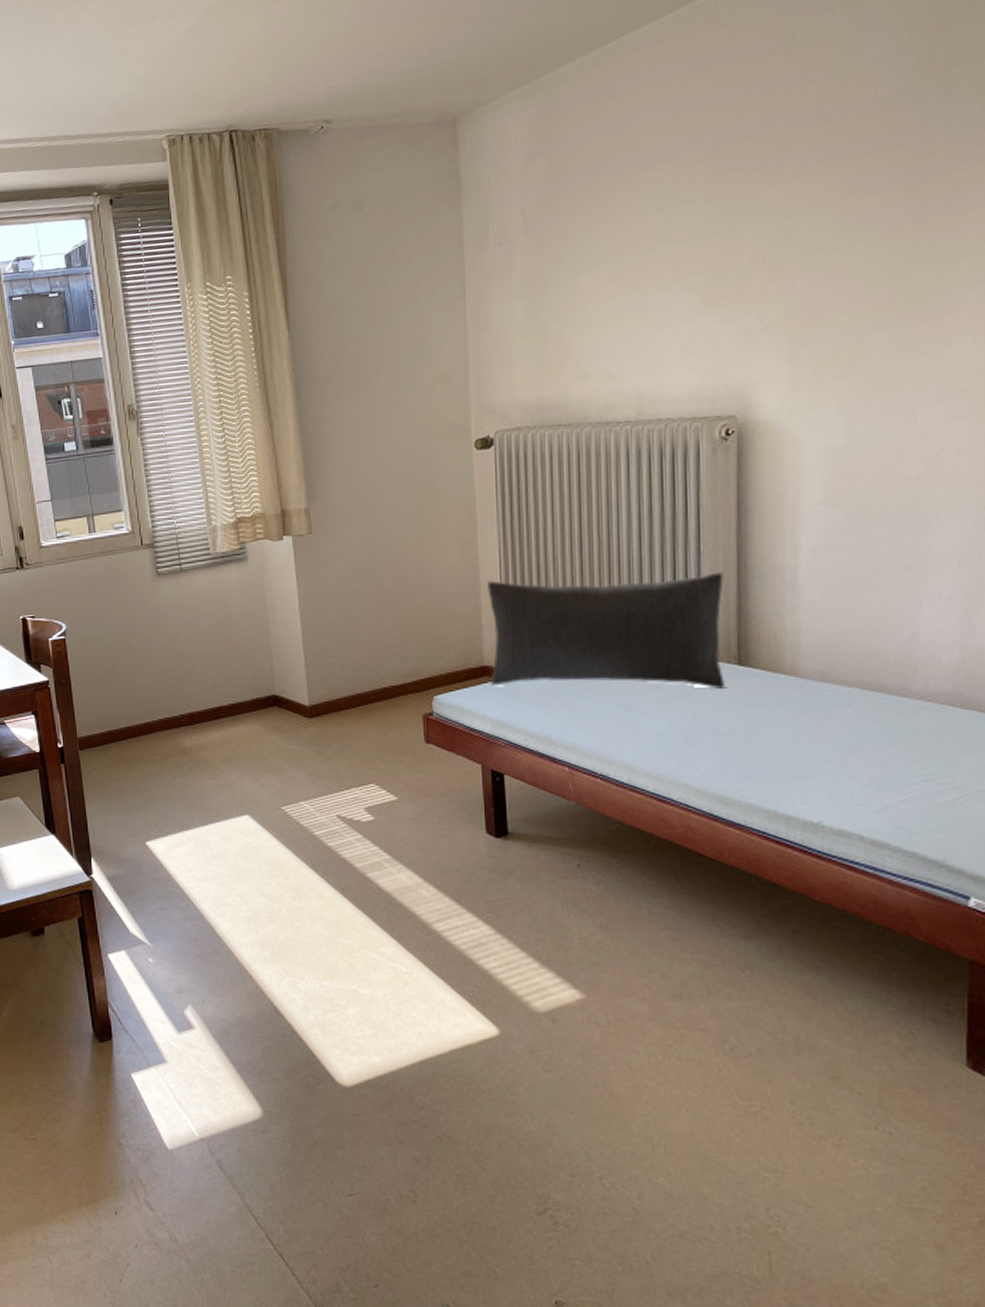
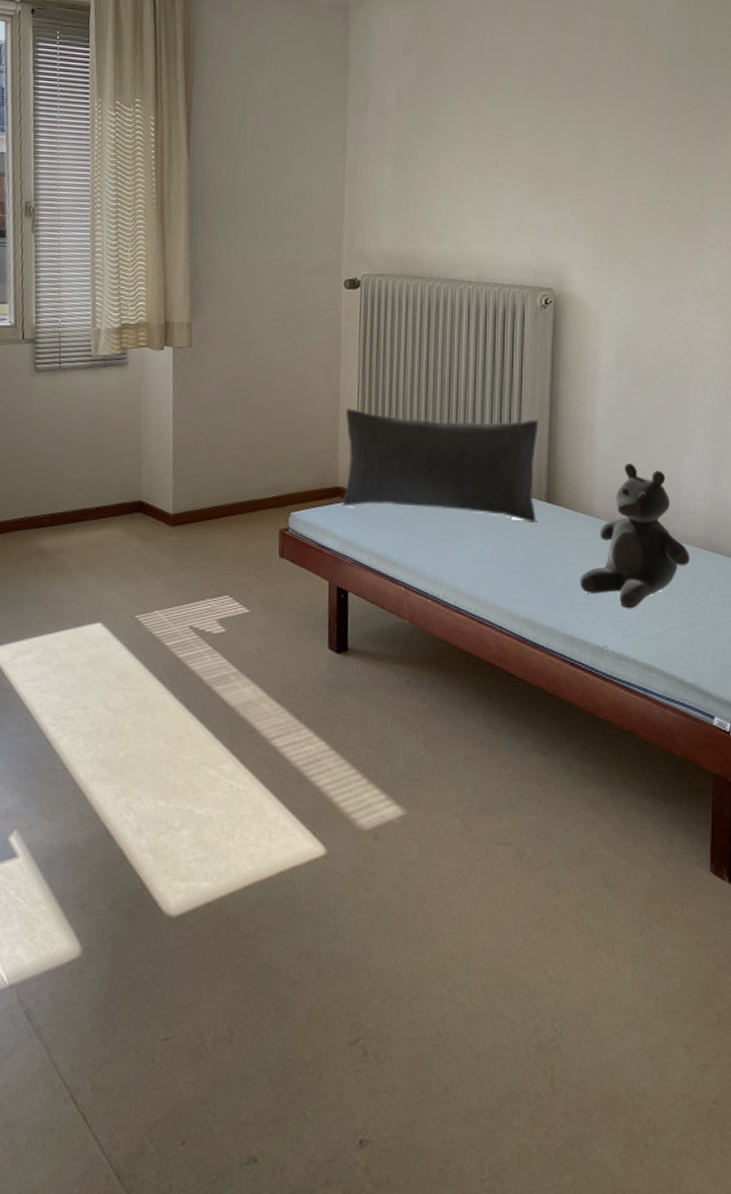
teddy bear: none [783,612,933,779] -> present [579,463,690,609]

